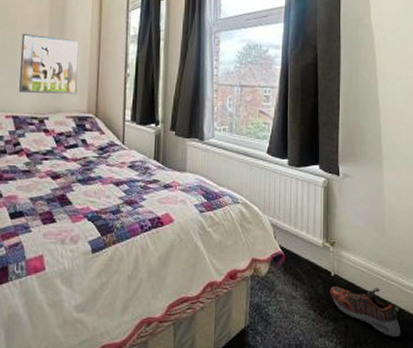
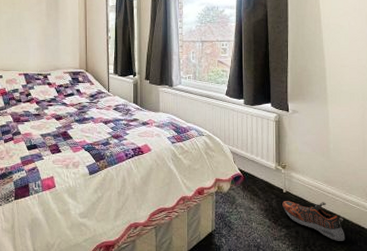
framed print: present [19,34,79,94] -> none [26,10,71,55]

